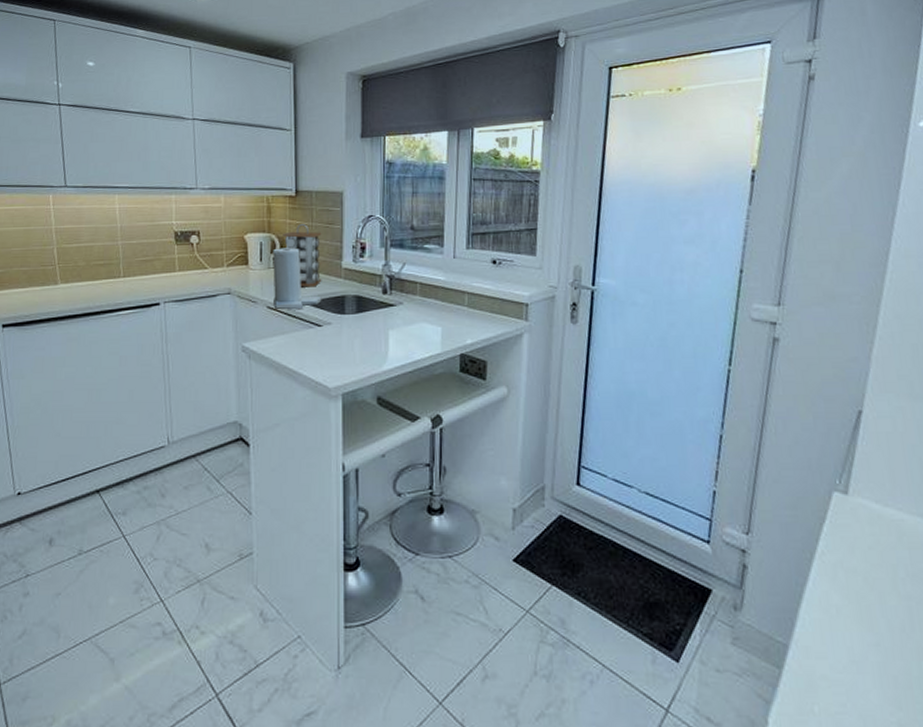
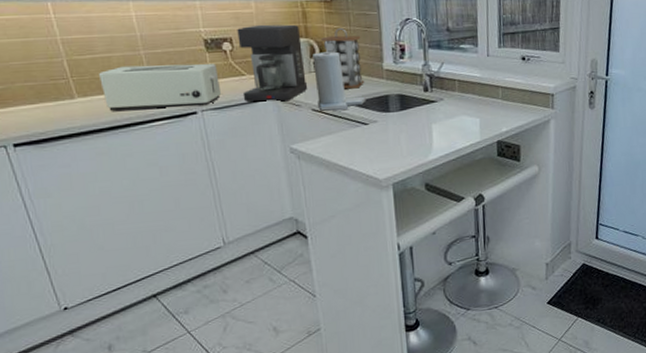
toaster: none [81,255,184,299] -> present [99,63,222,112]
coffee maker: none [203,218,266,297] -> present [237,24,308,102]

